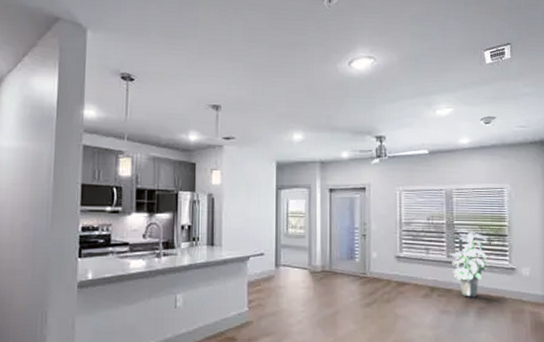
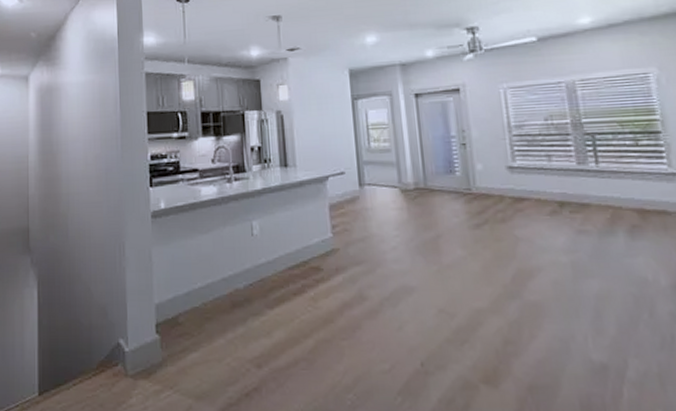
indoor plant: present [448,229,490,297] -> none [578,127,641,213]

